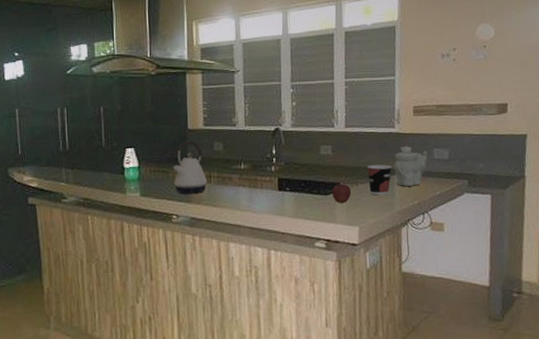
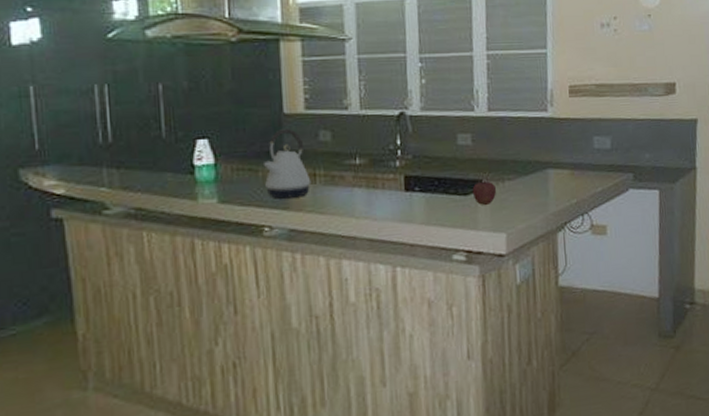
cup: present [367,164,392,196] -> none [515,156,545,194]
teapot: present [394,145,428,186] -> none [547,133,587,182]

